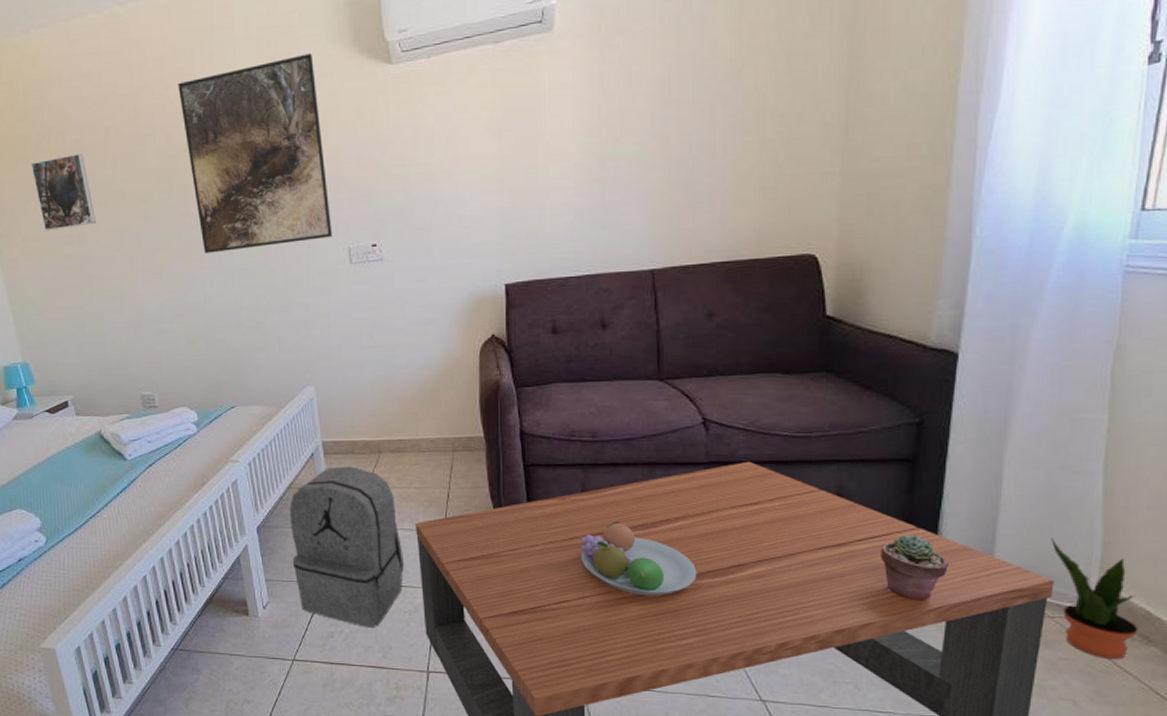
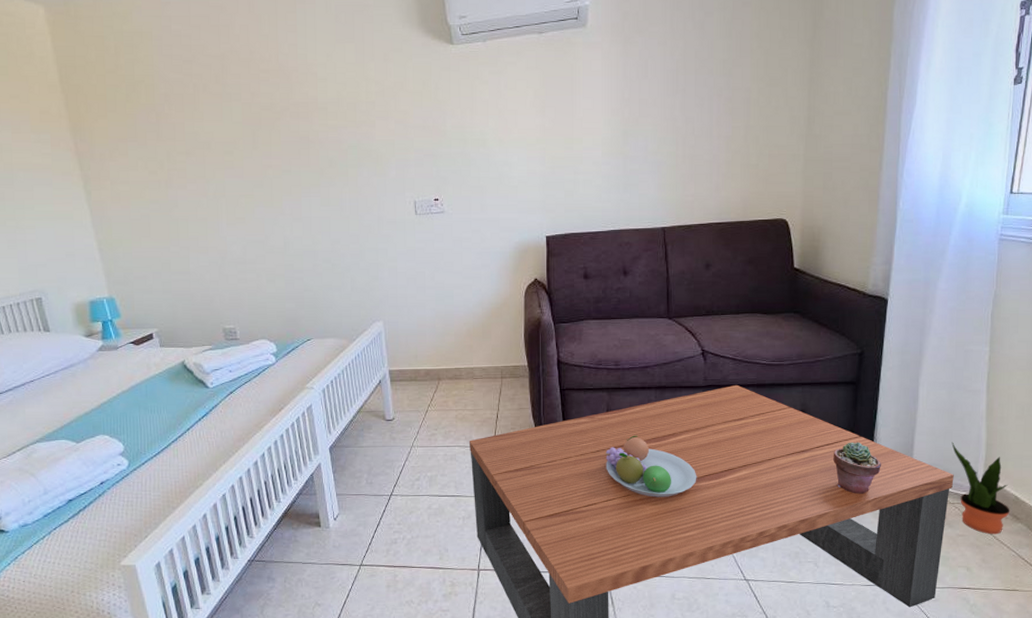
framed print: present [31,153,96,231] -> none [120,106,183,176]
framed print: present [178,54,333,253] -> none [263,31,400,201]
backpack: present [289,466,404,629] -> none [359,392,459,534]

